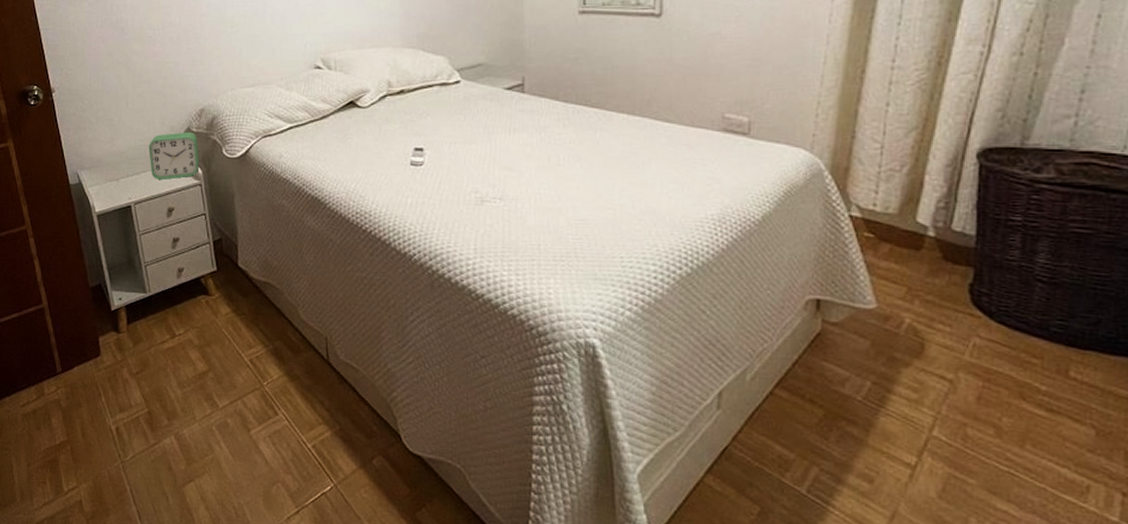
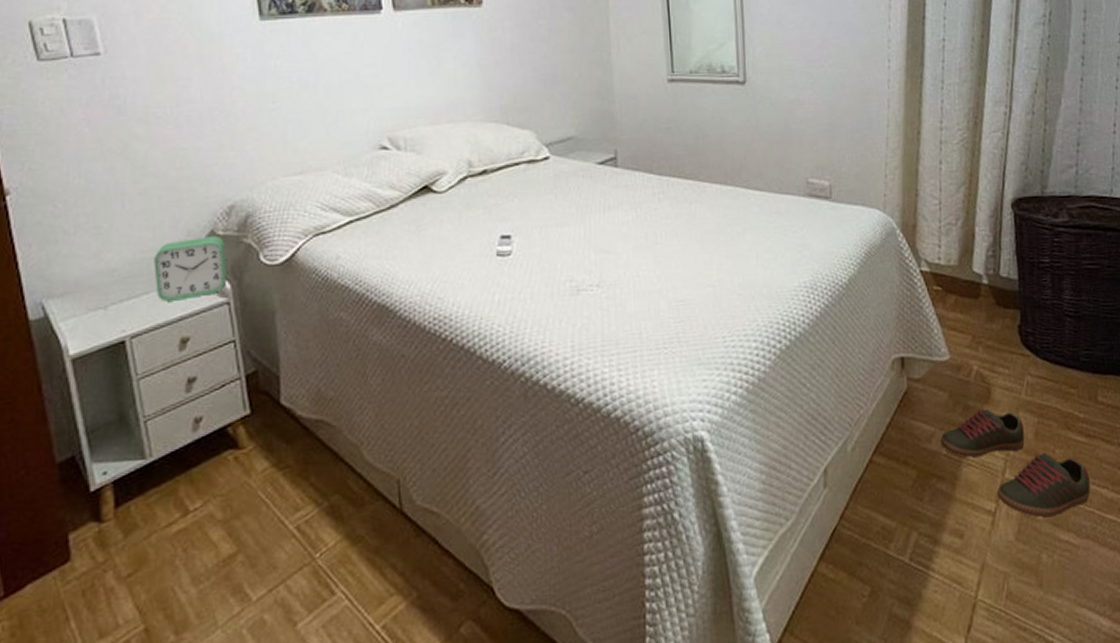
shoe: none [855,362,1045,484] -> present [940,408,1091,518]

